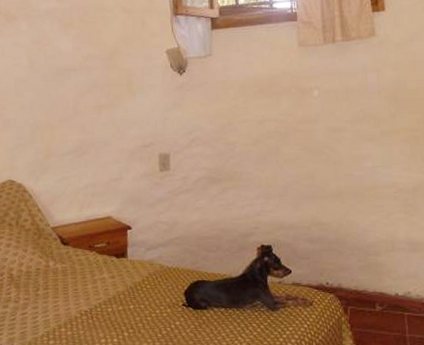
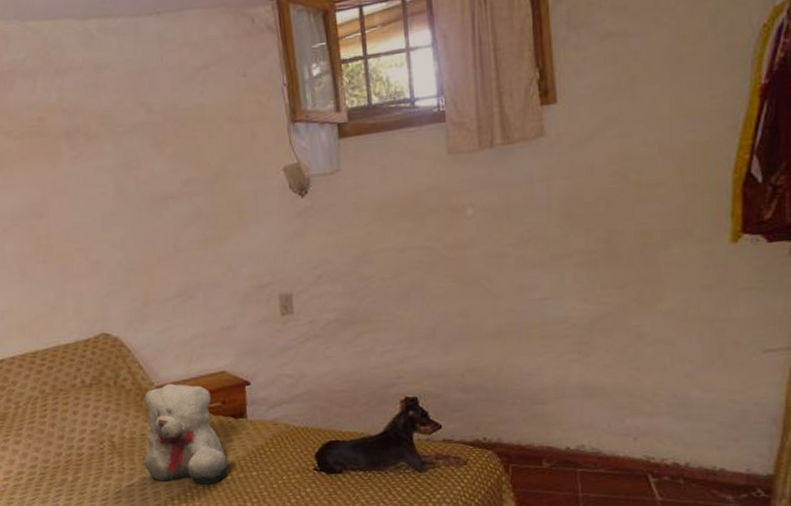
teddy bear: none [37,225,109,316] -> present [143,383,228,486]

